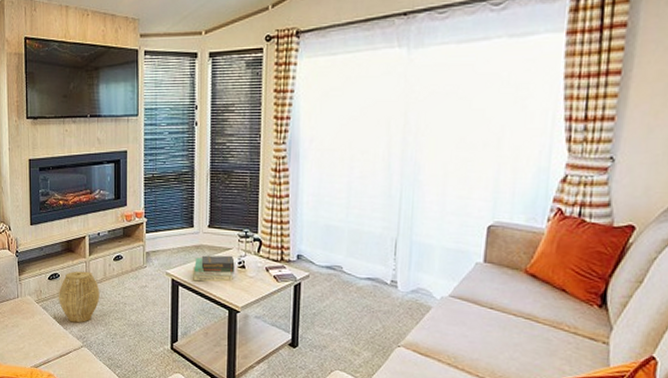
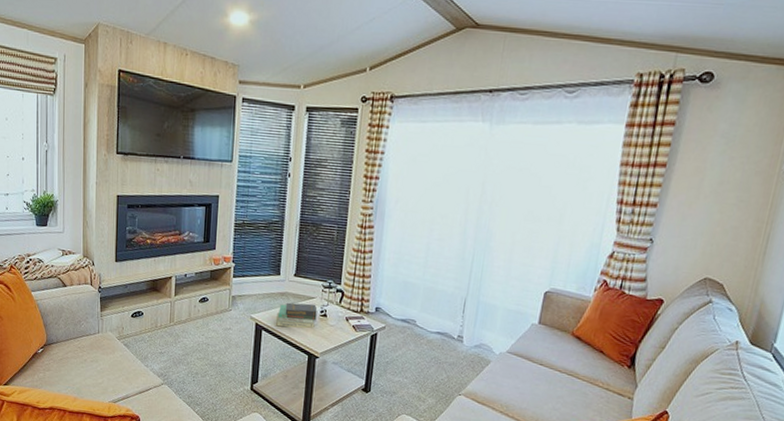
woven basket: present [59,271,100,323] -> none [141,310,184,361]

